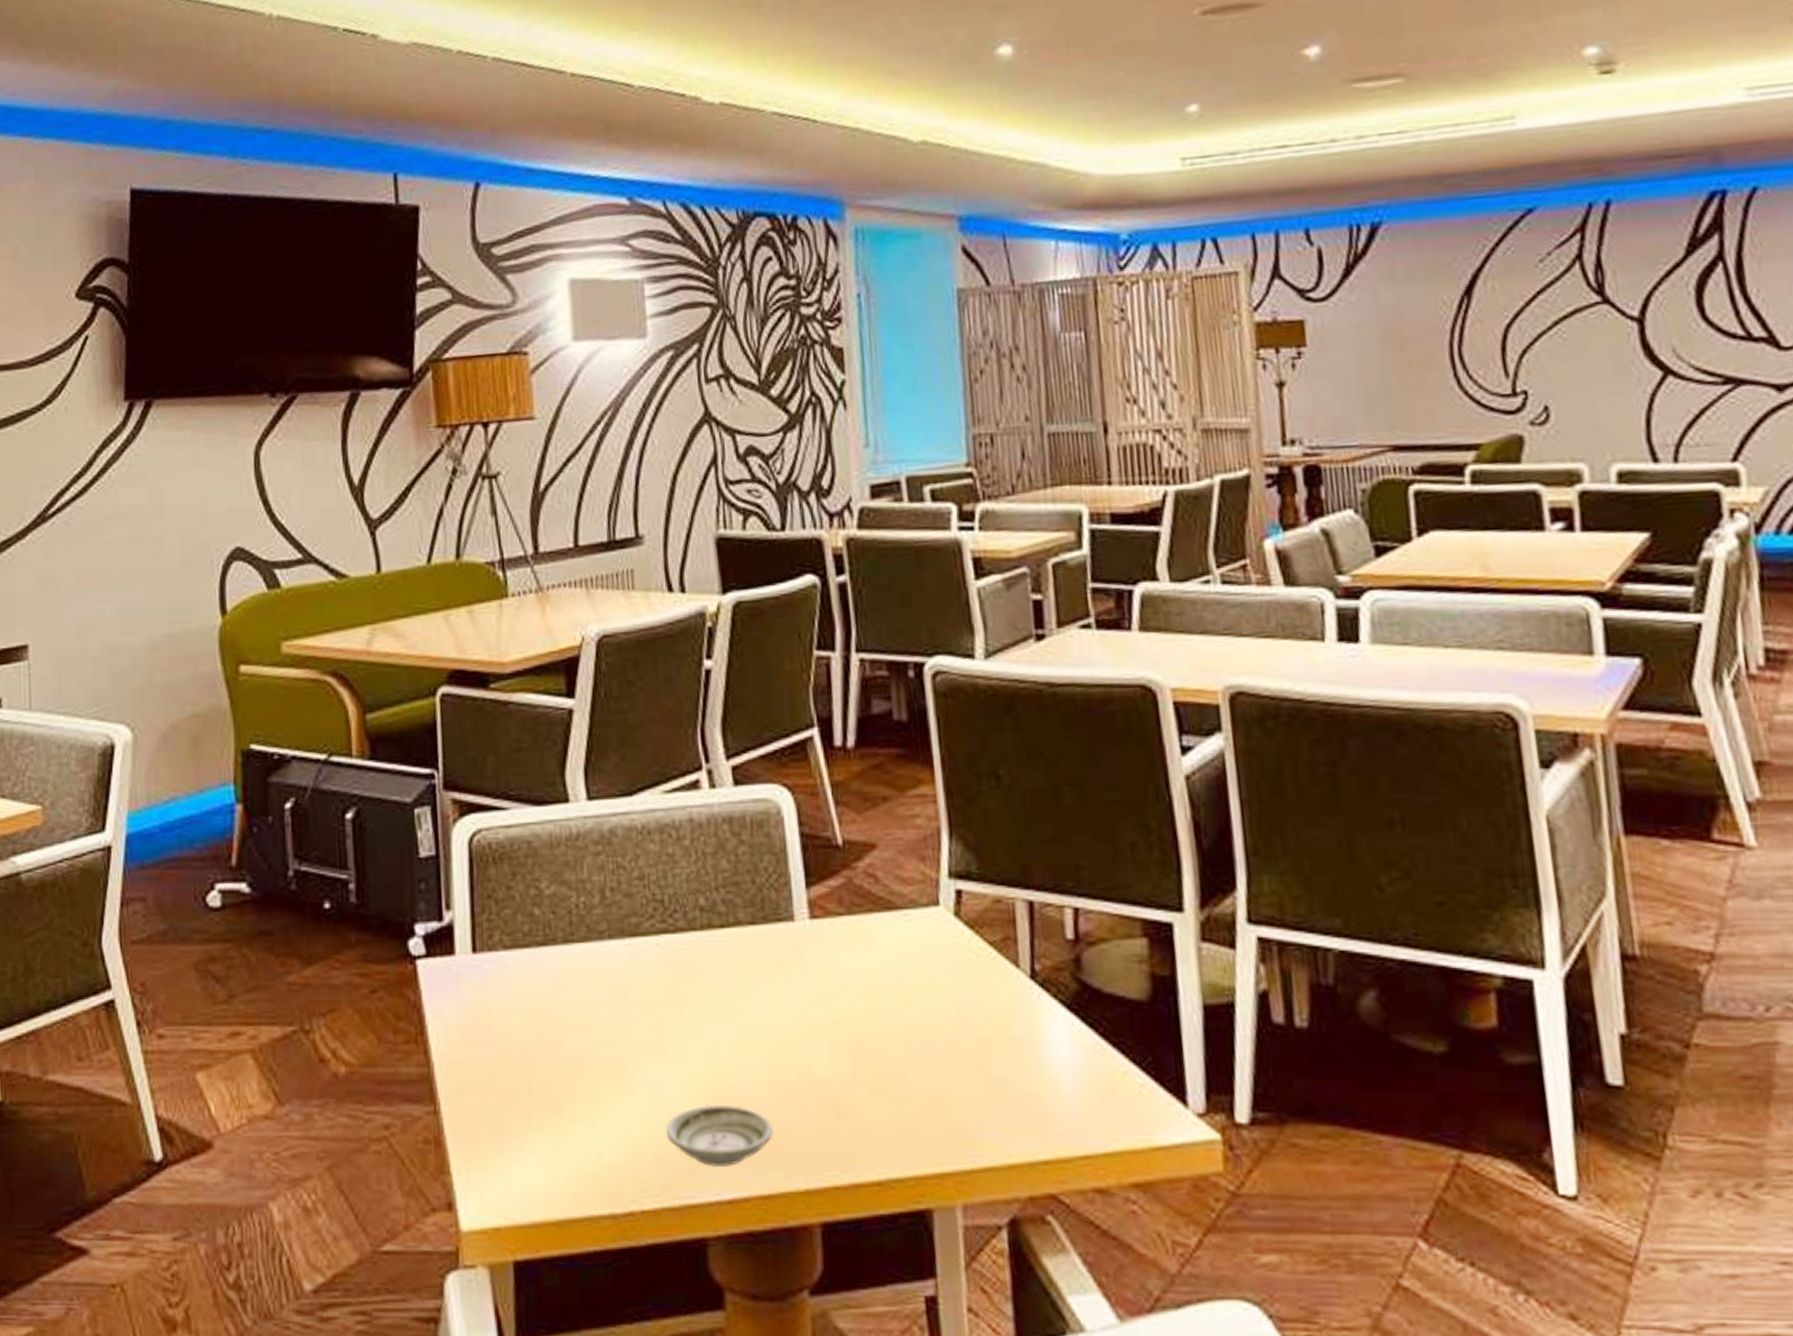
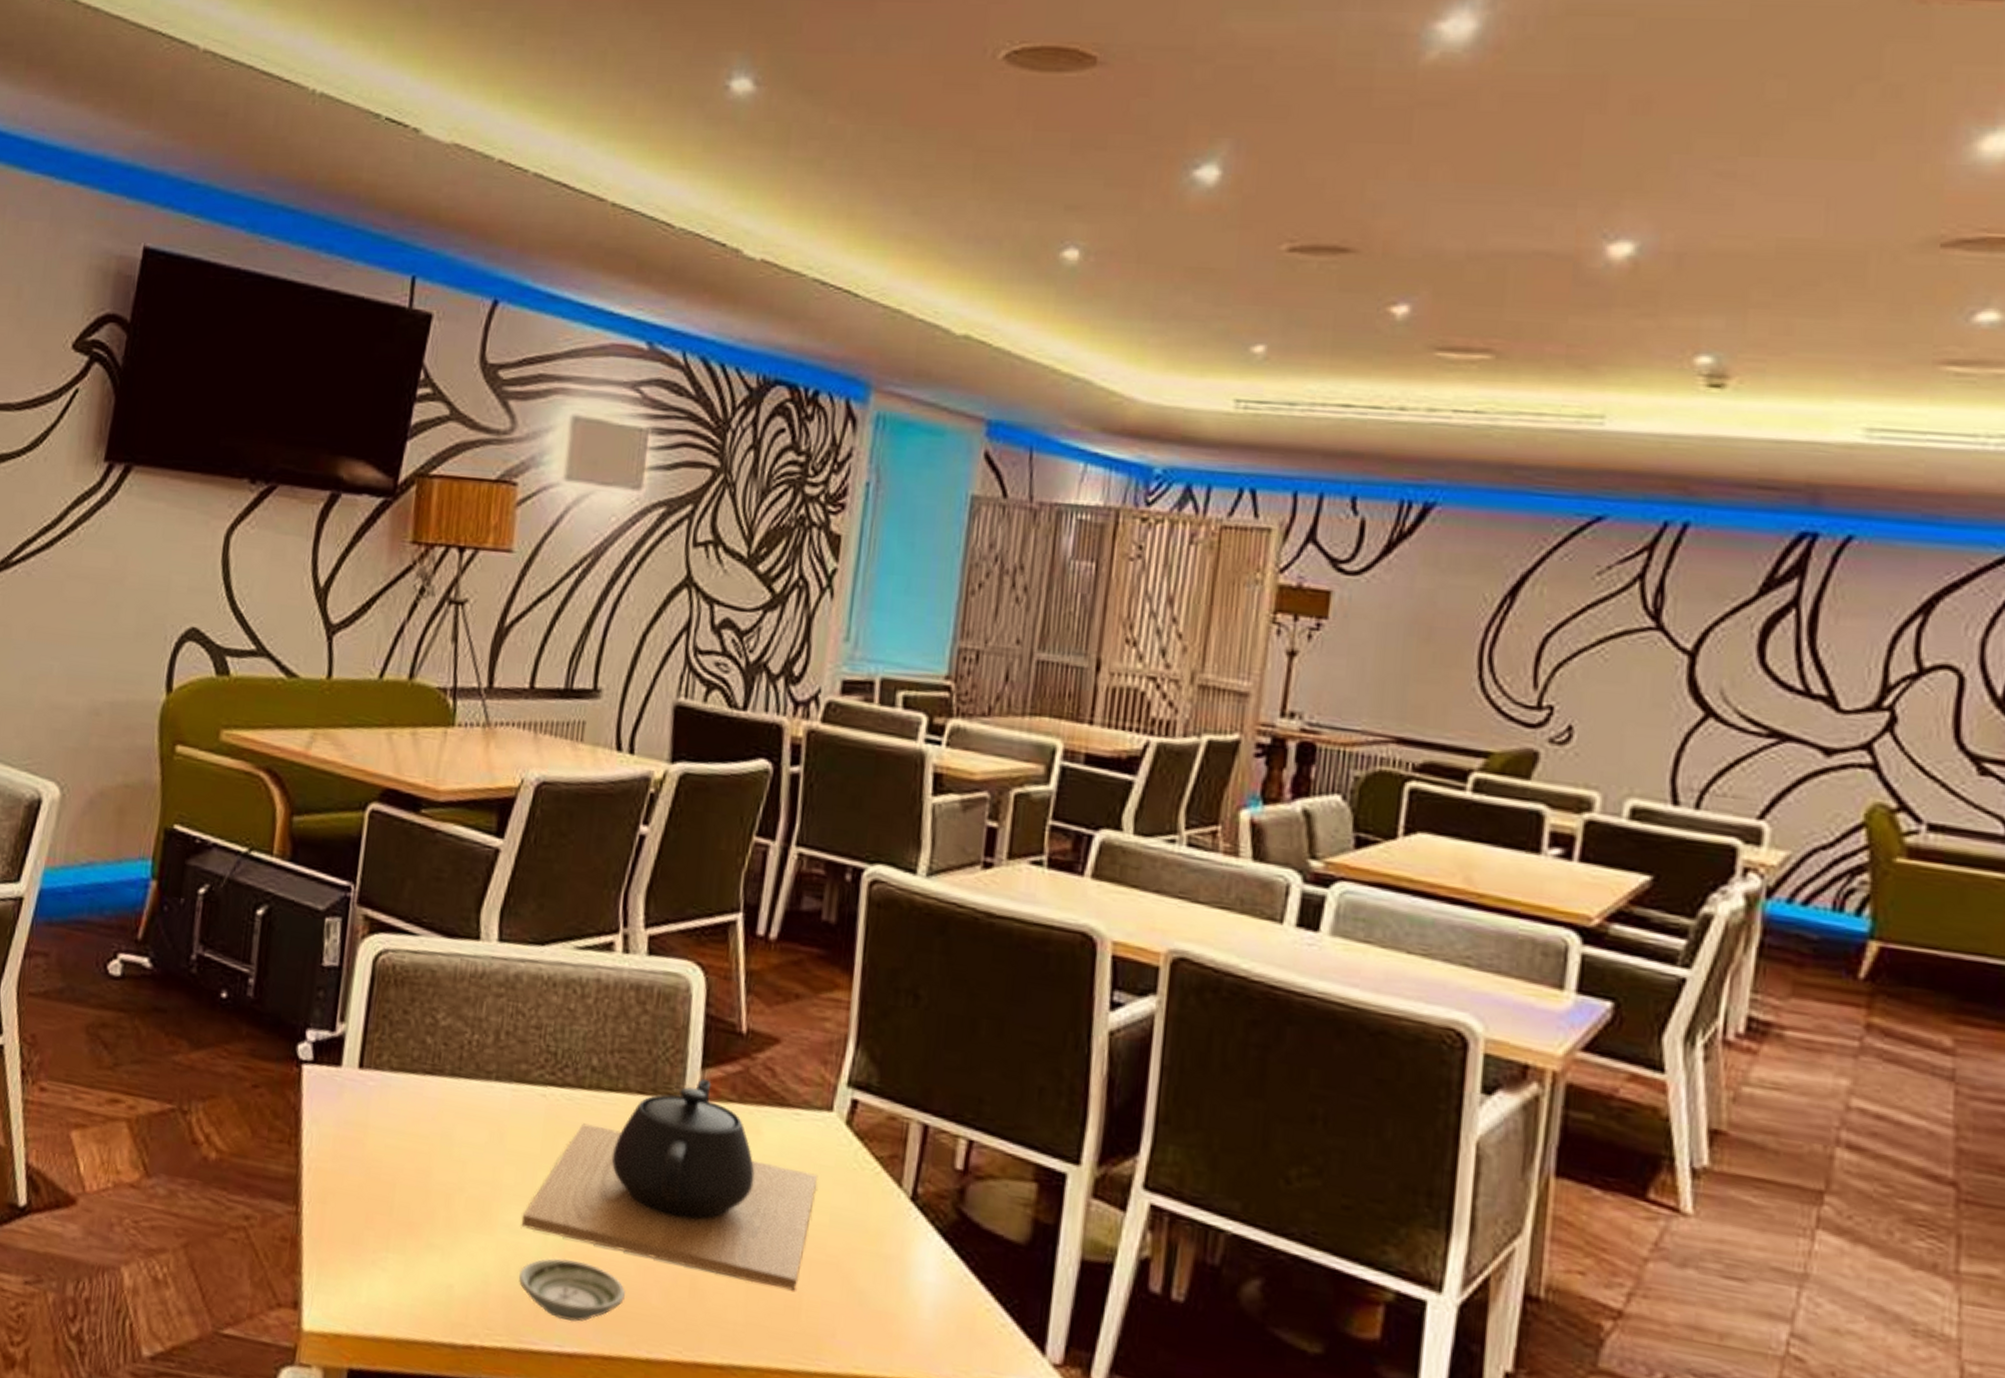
teapot: none [658,898,939,1092] -> present [521,1079,818,1291]

